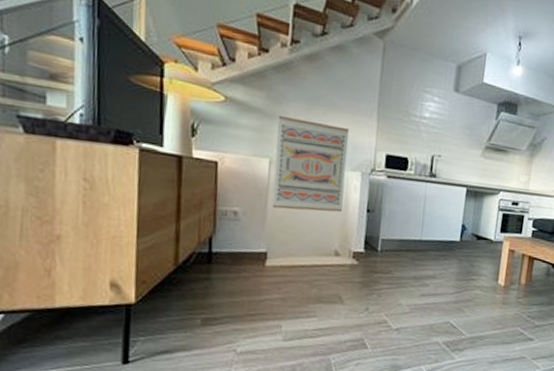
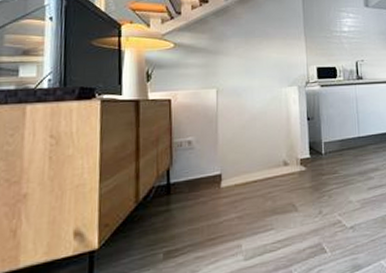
wall art: present [272,115,350,213] -> none [221,50,286,132]

